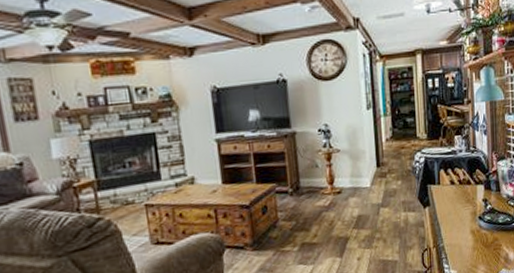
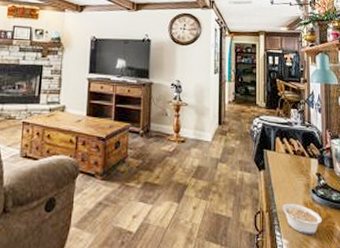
legume: none [449,233,489,261] -> present [282,203,322,234]

